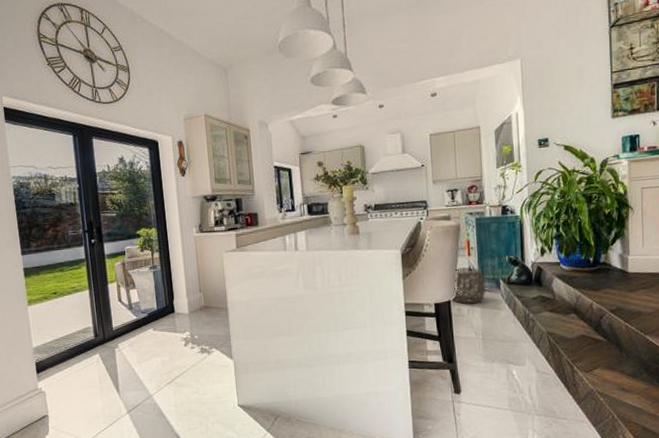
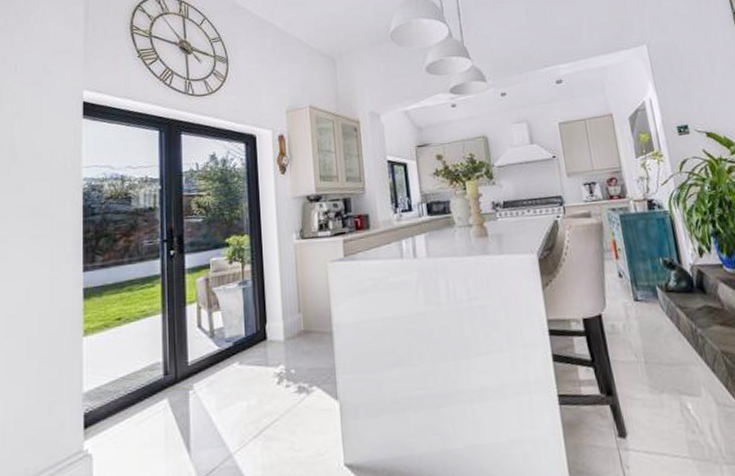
woven basket: present [450,267,486,304] -> none [601,272,642,318]

